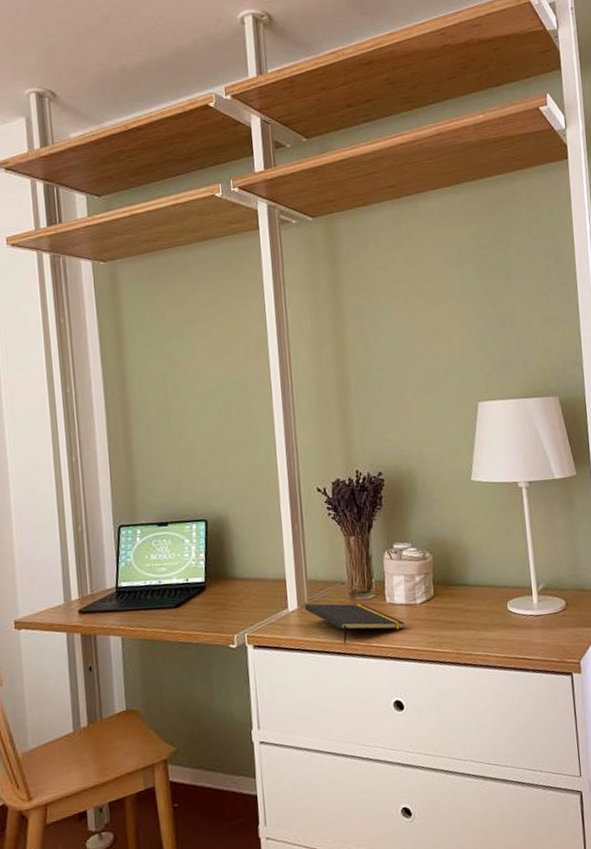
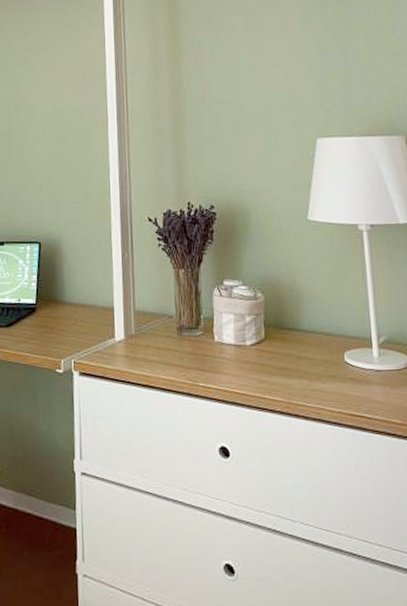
notepad: present [304,603,405,644] -> none [131,334,233,380]

